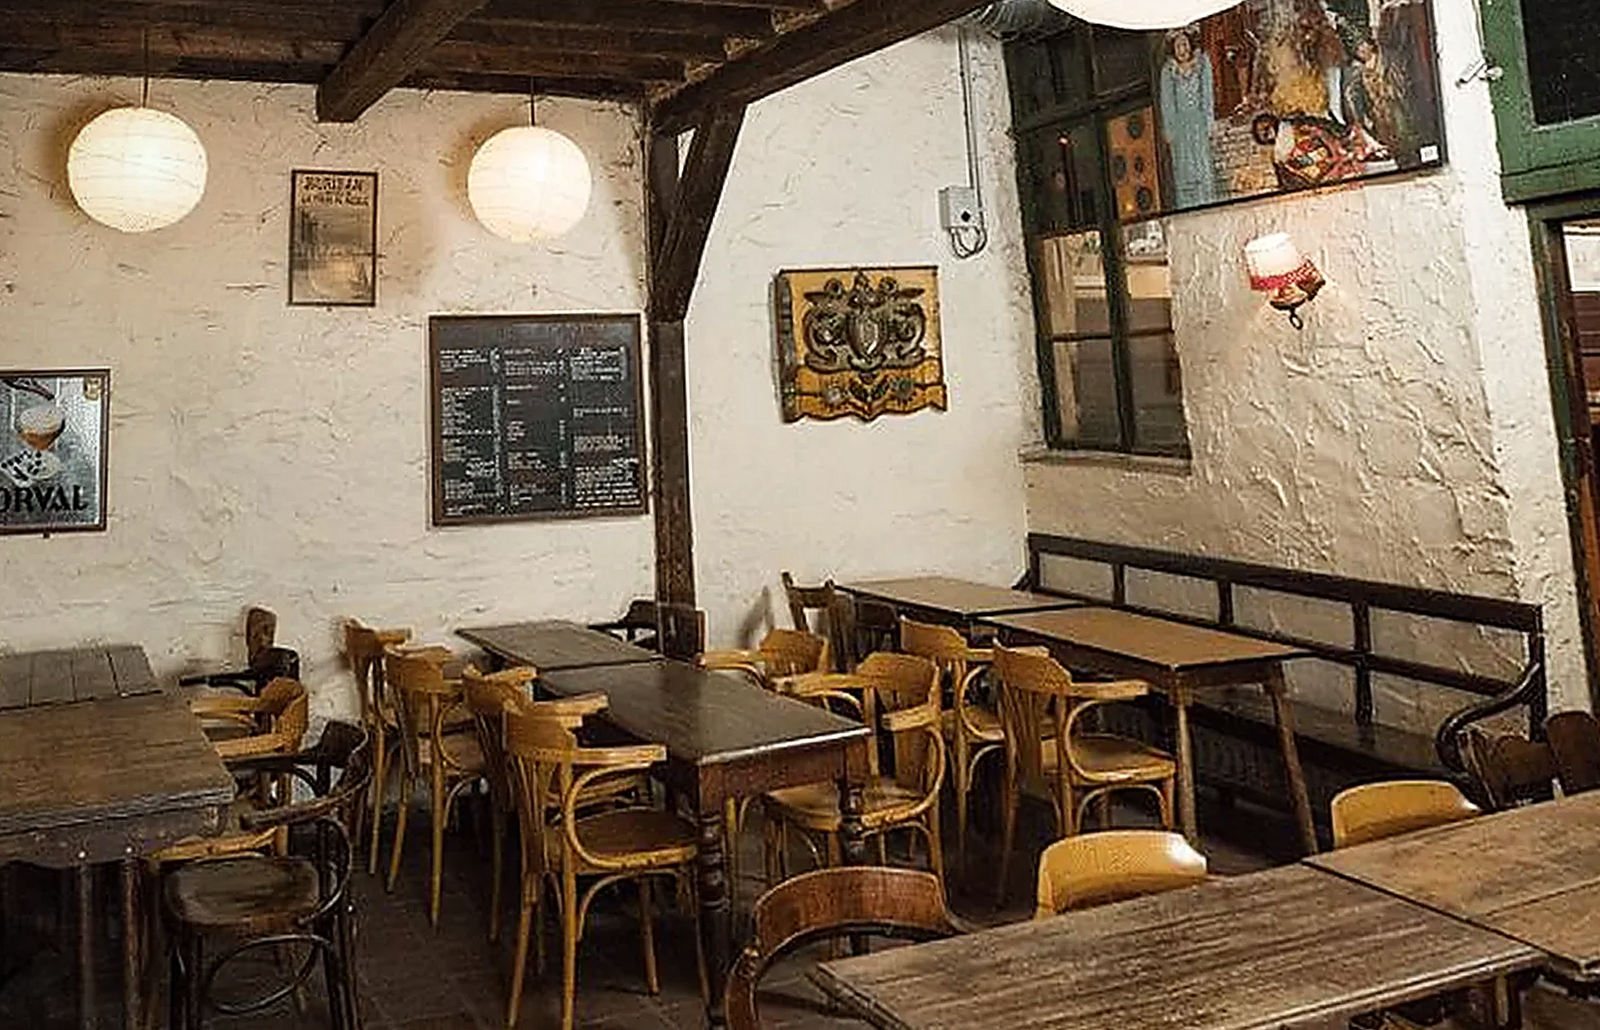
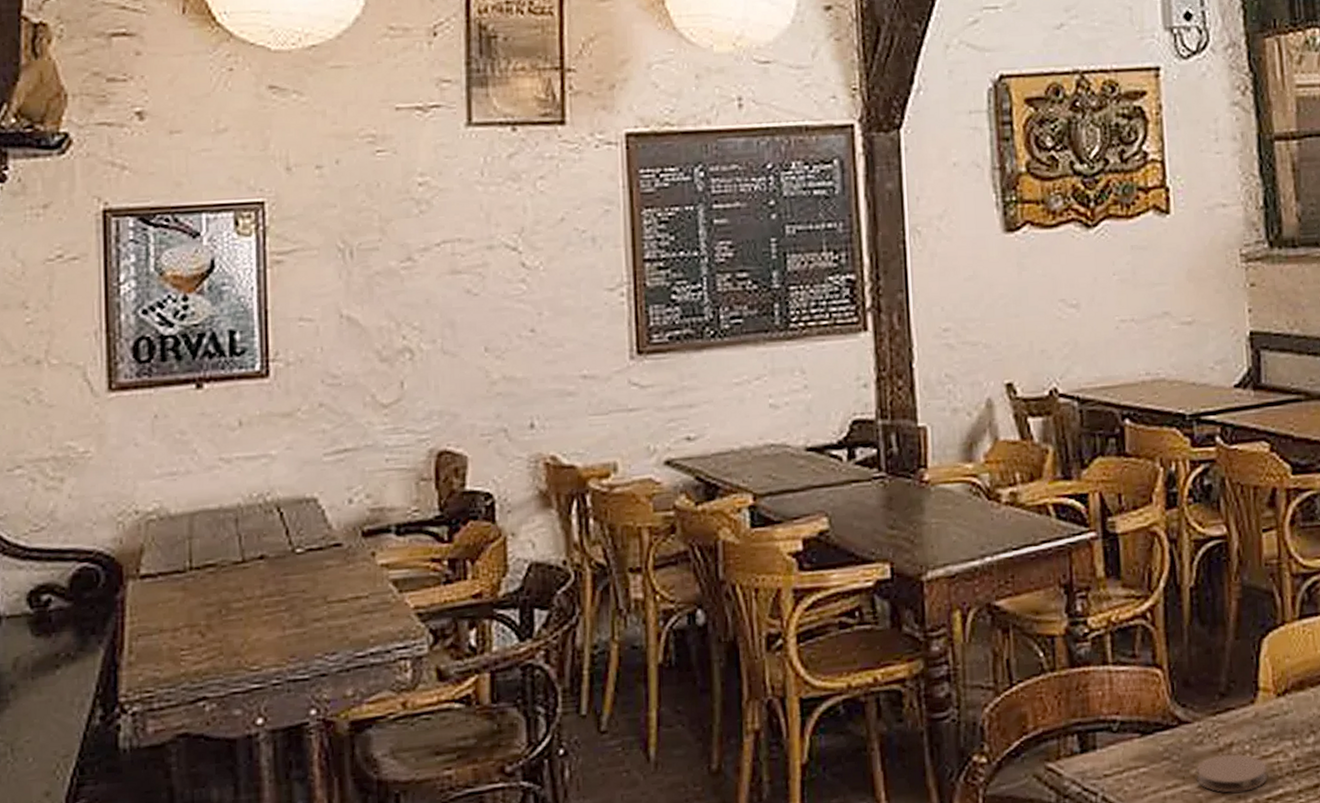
coaster: none [972,970,1047,1012] -> present [1196,753,1267,793]

